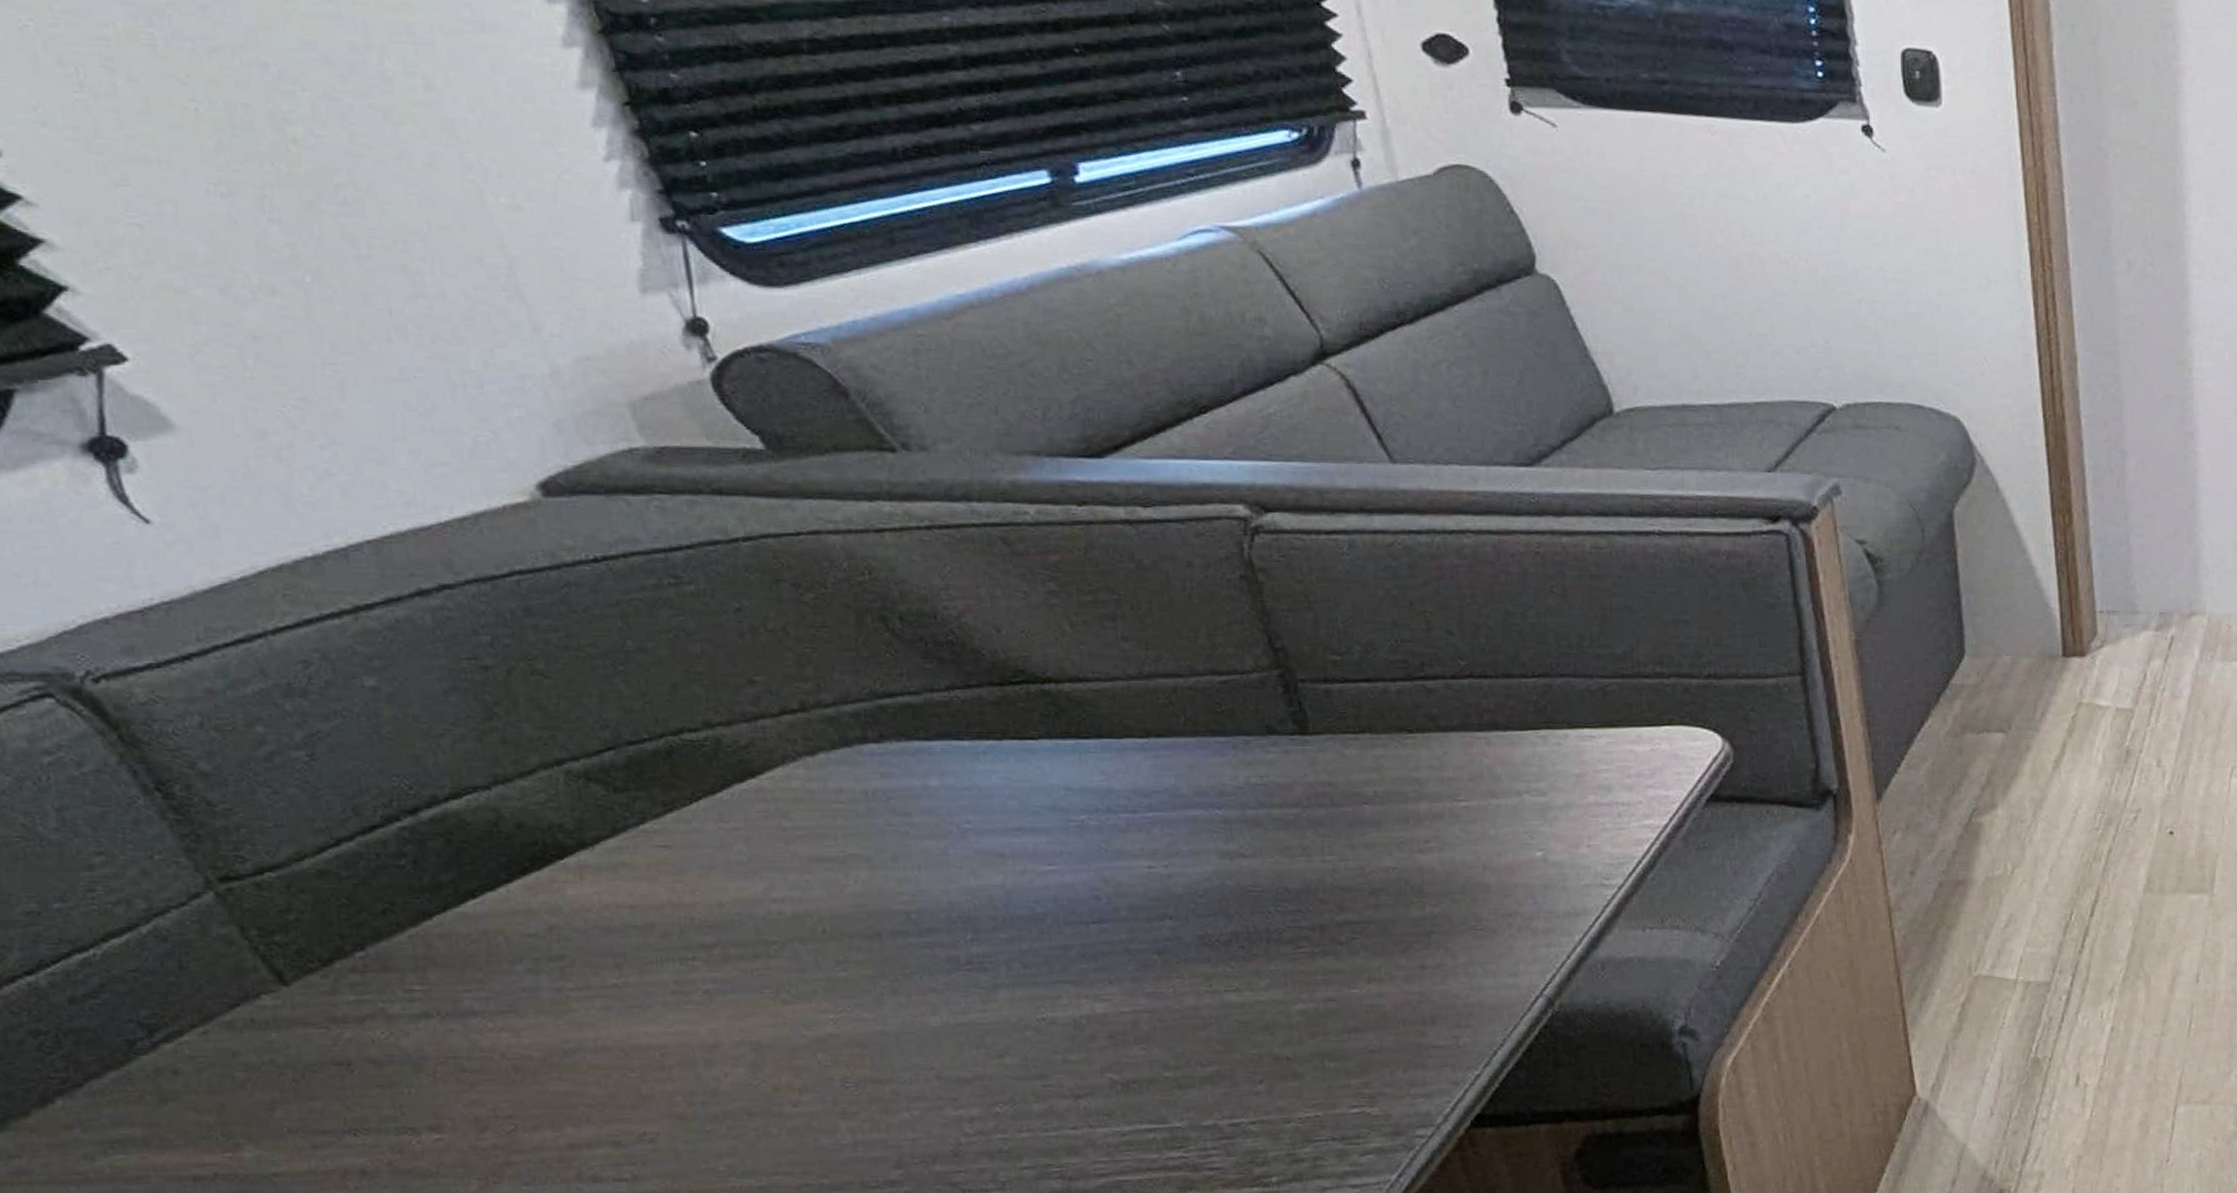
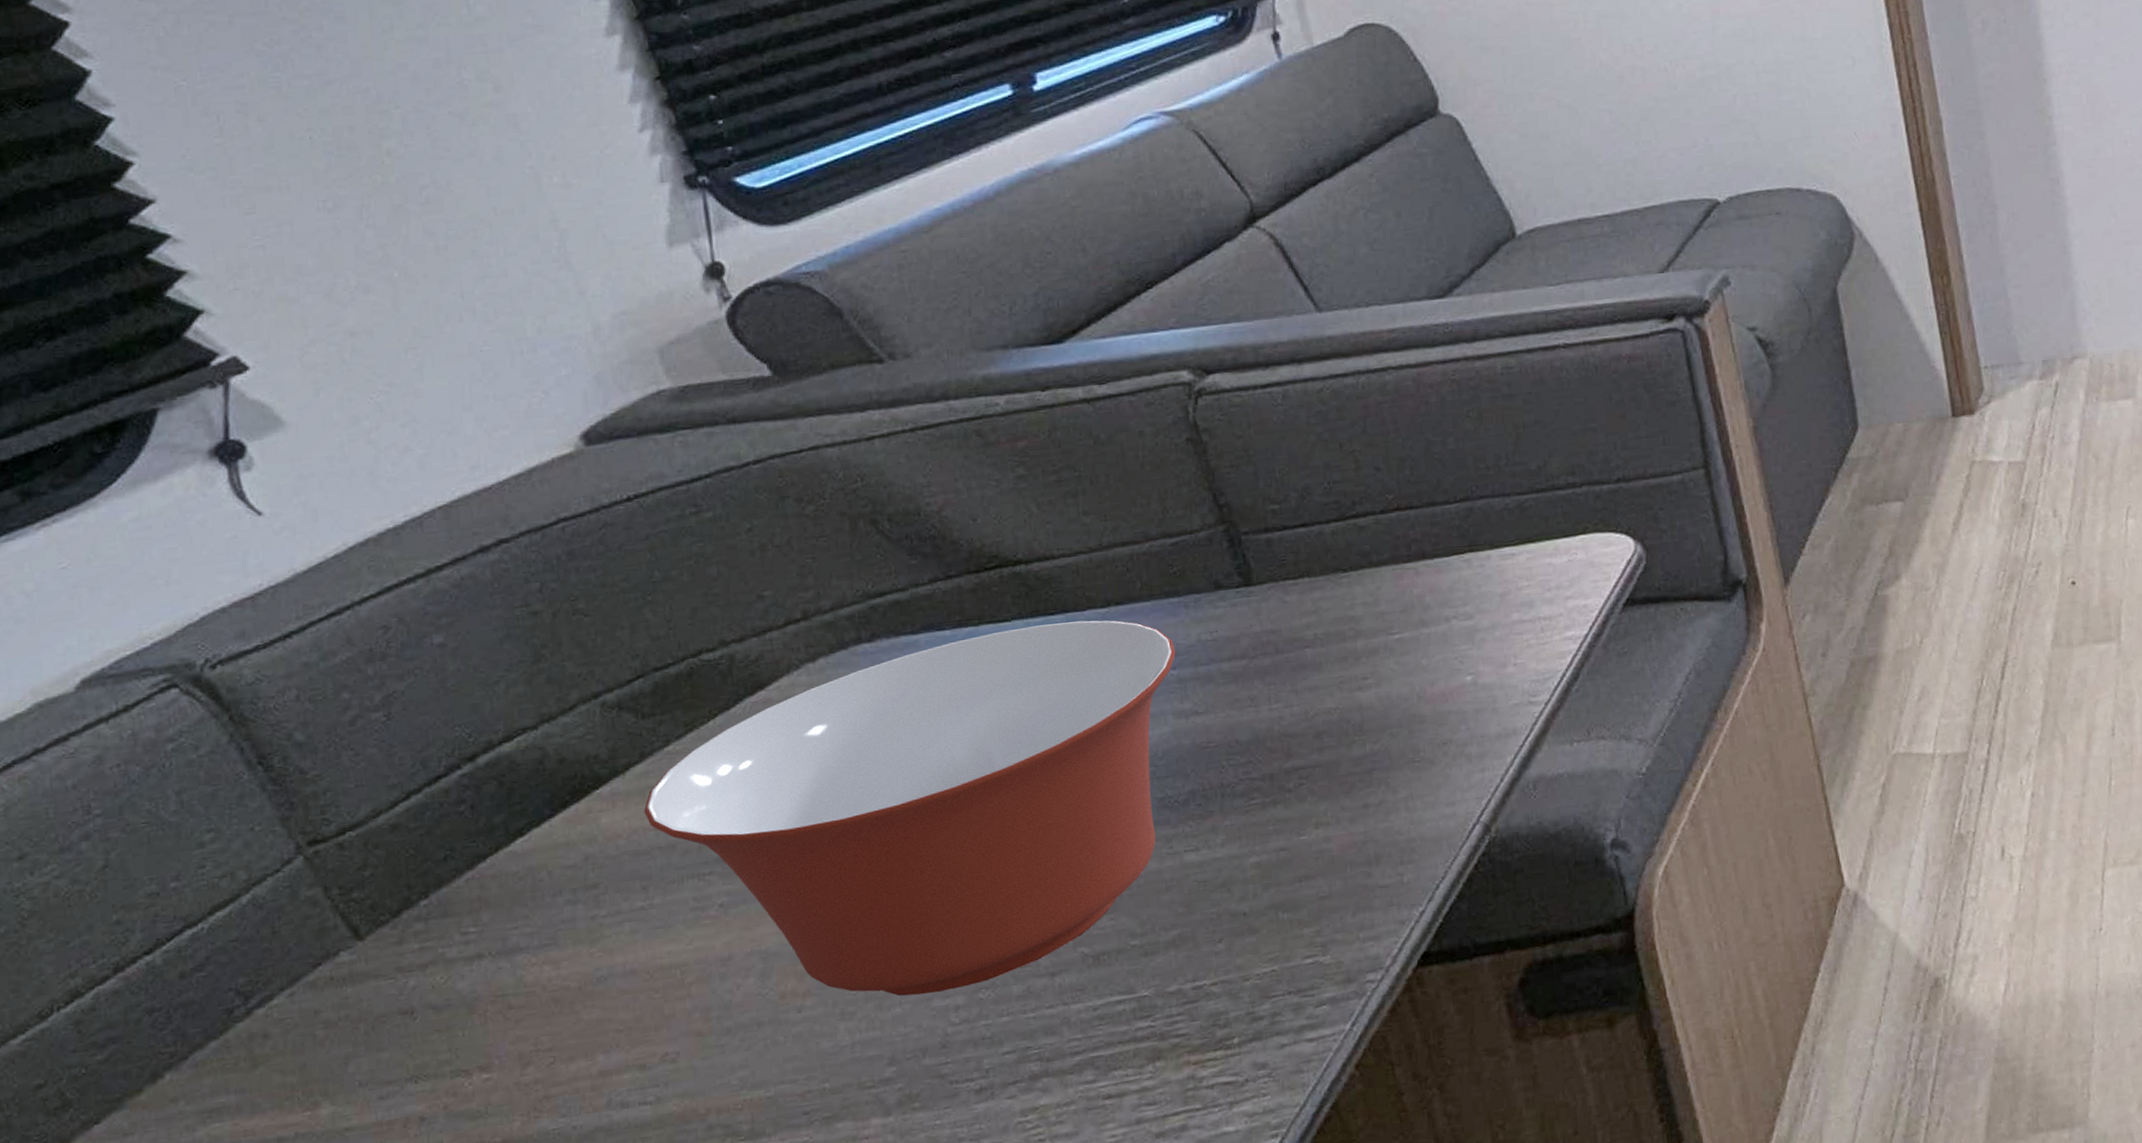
mixing bowl: none [616,747,1221,1102] -> present [644,620,1176,996]

